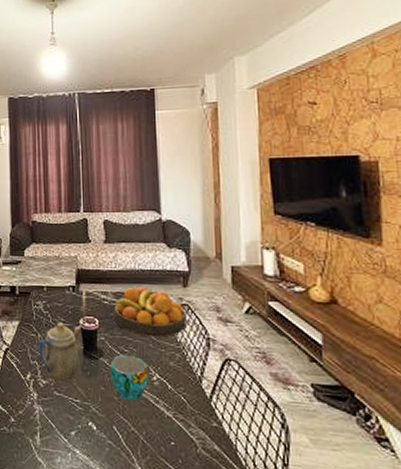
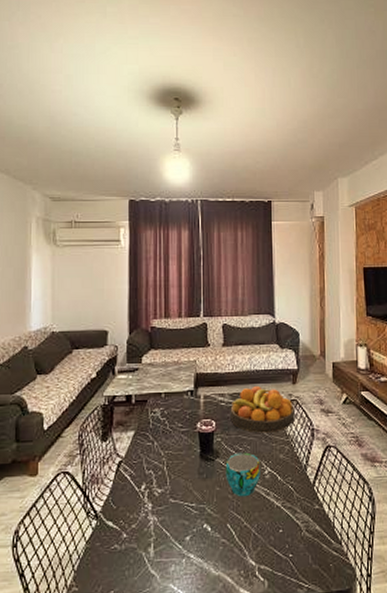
teapot: present [39,322,81,383] -> none [155,428,198,489]

